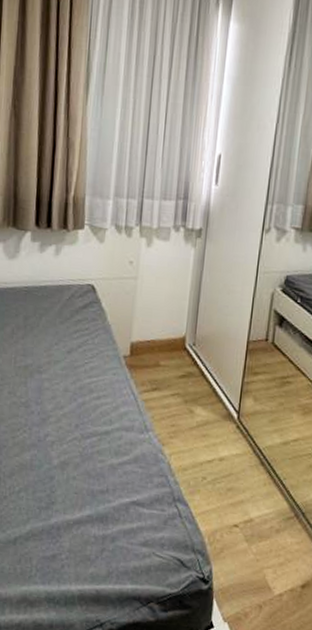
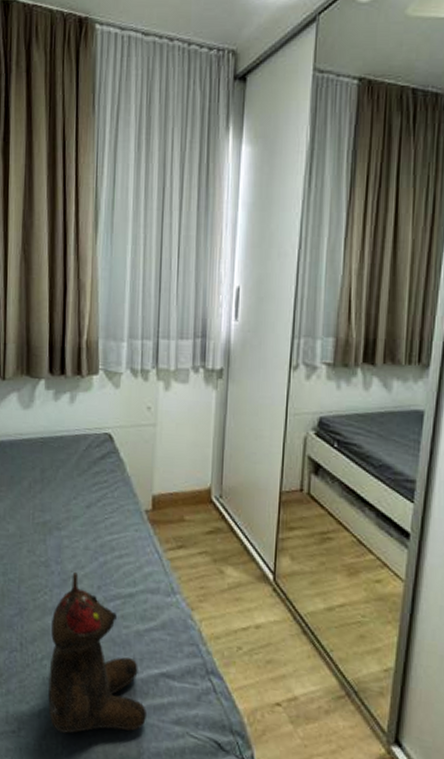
teddy bear: none [24,411,117,558] -> present [48,571,146,734]

